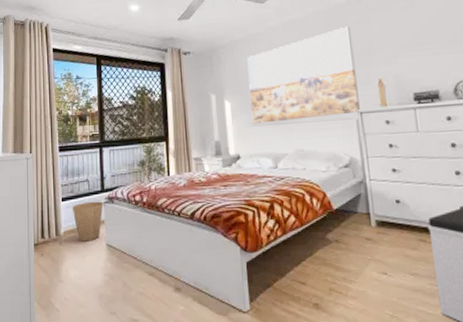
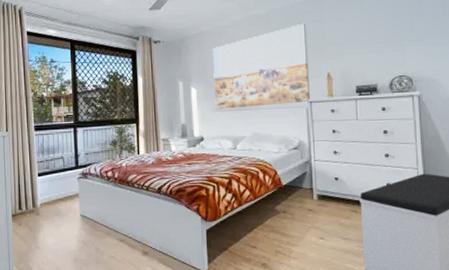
trash can: present [72,201,104,242] -> none [48,176,78,213]

